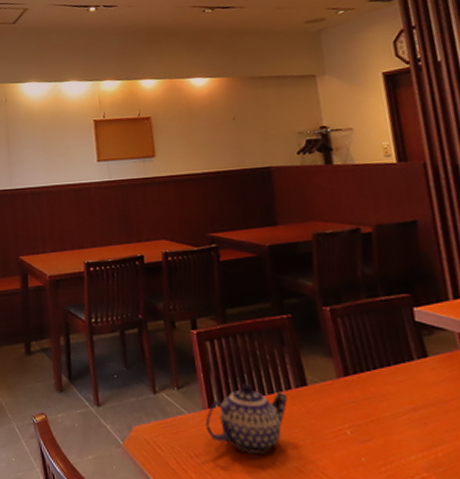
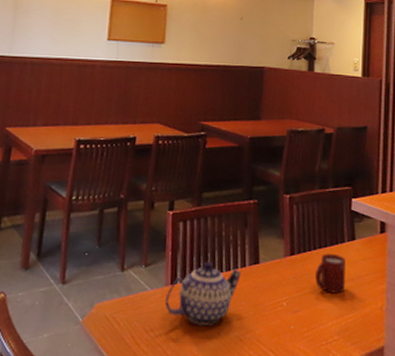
cup: none [381,373,426,421] -> present [315,253,346,293]

